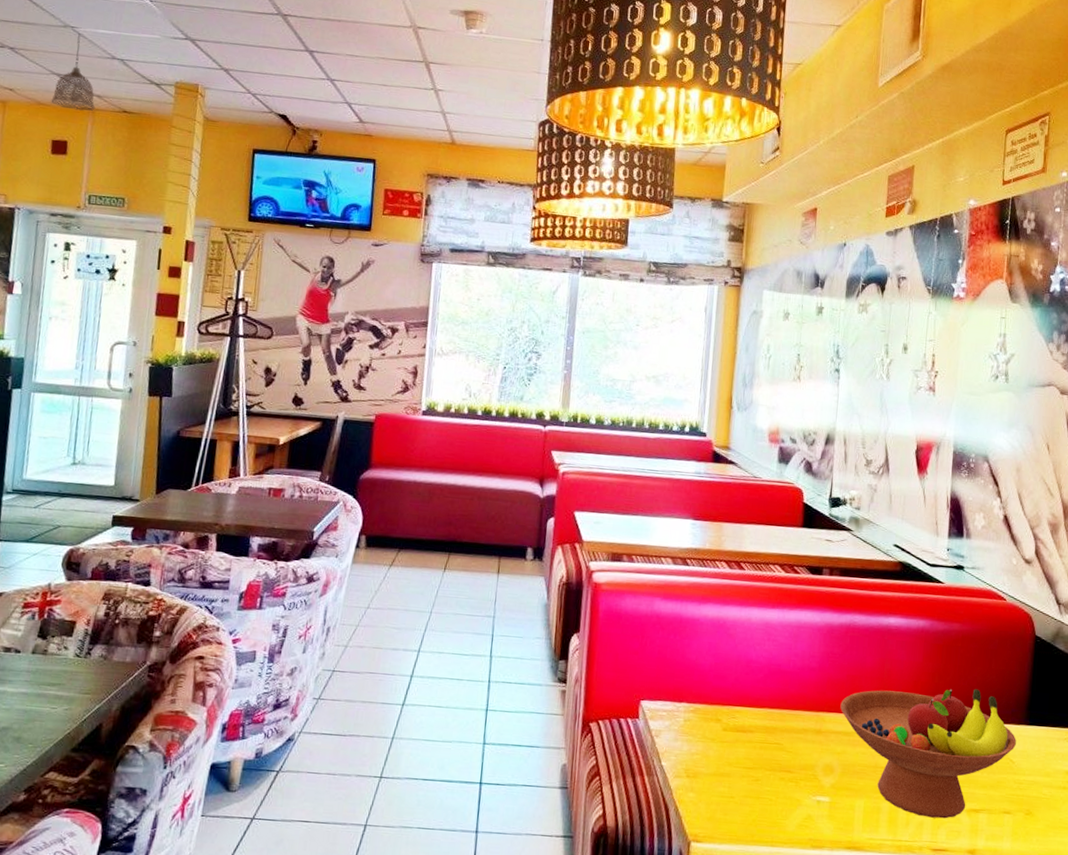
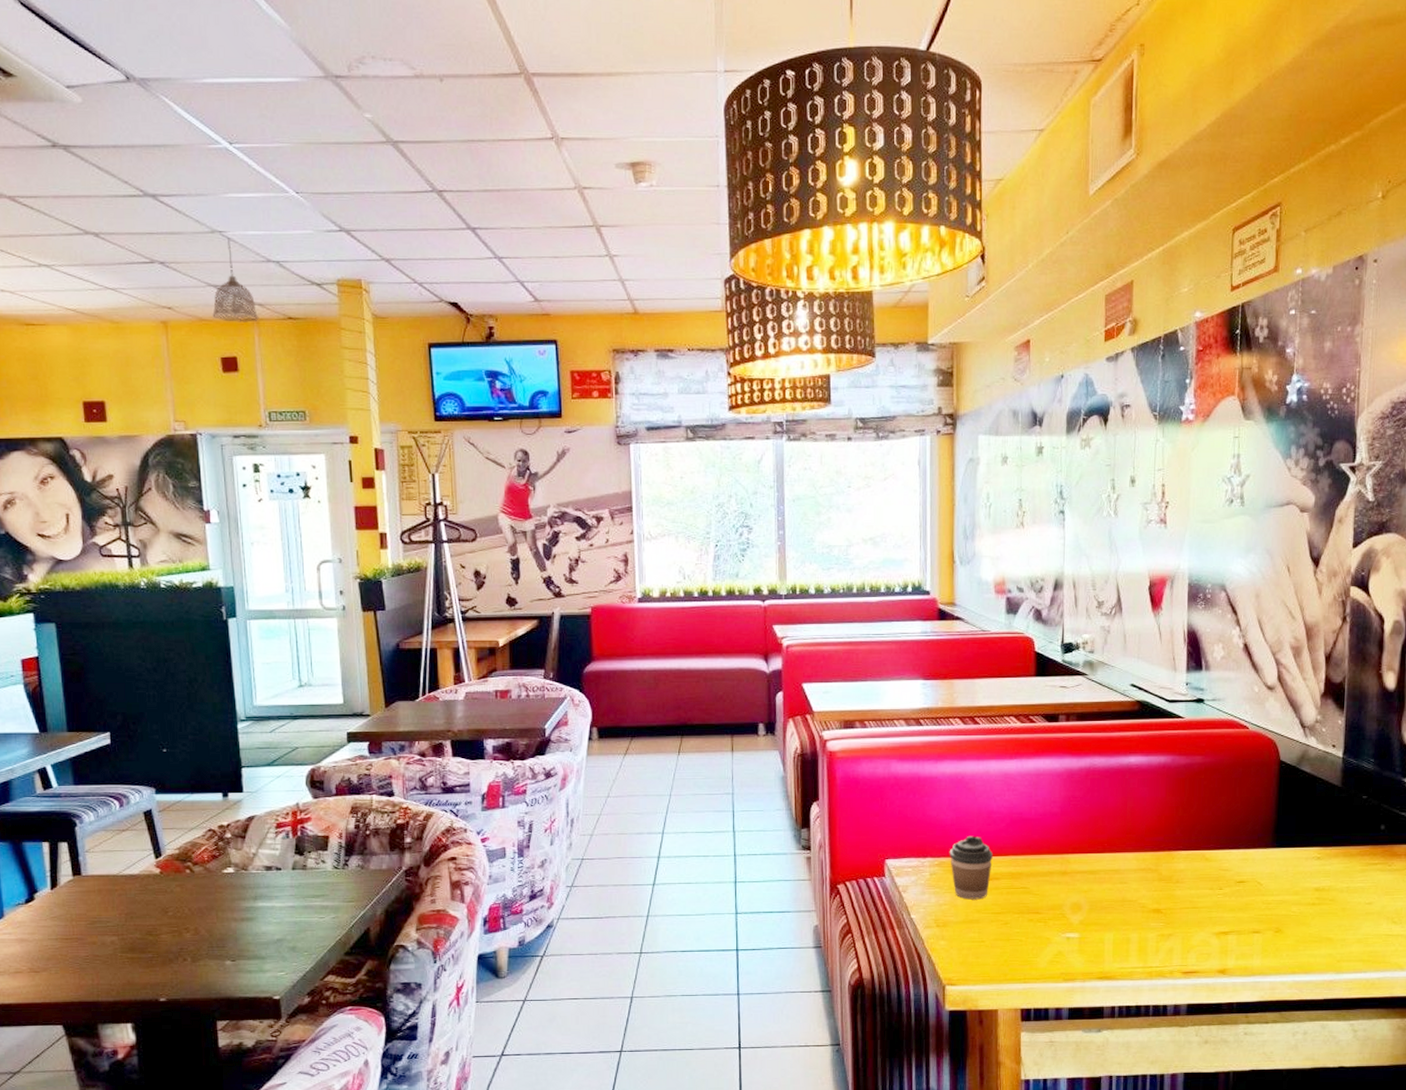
coffee cup: none [705,683,749,752] -> present [949,835,993,900]
fruit bowl: present [840,689,1016,819] -> none [1084,818,1264,943]

